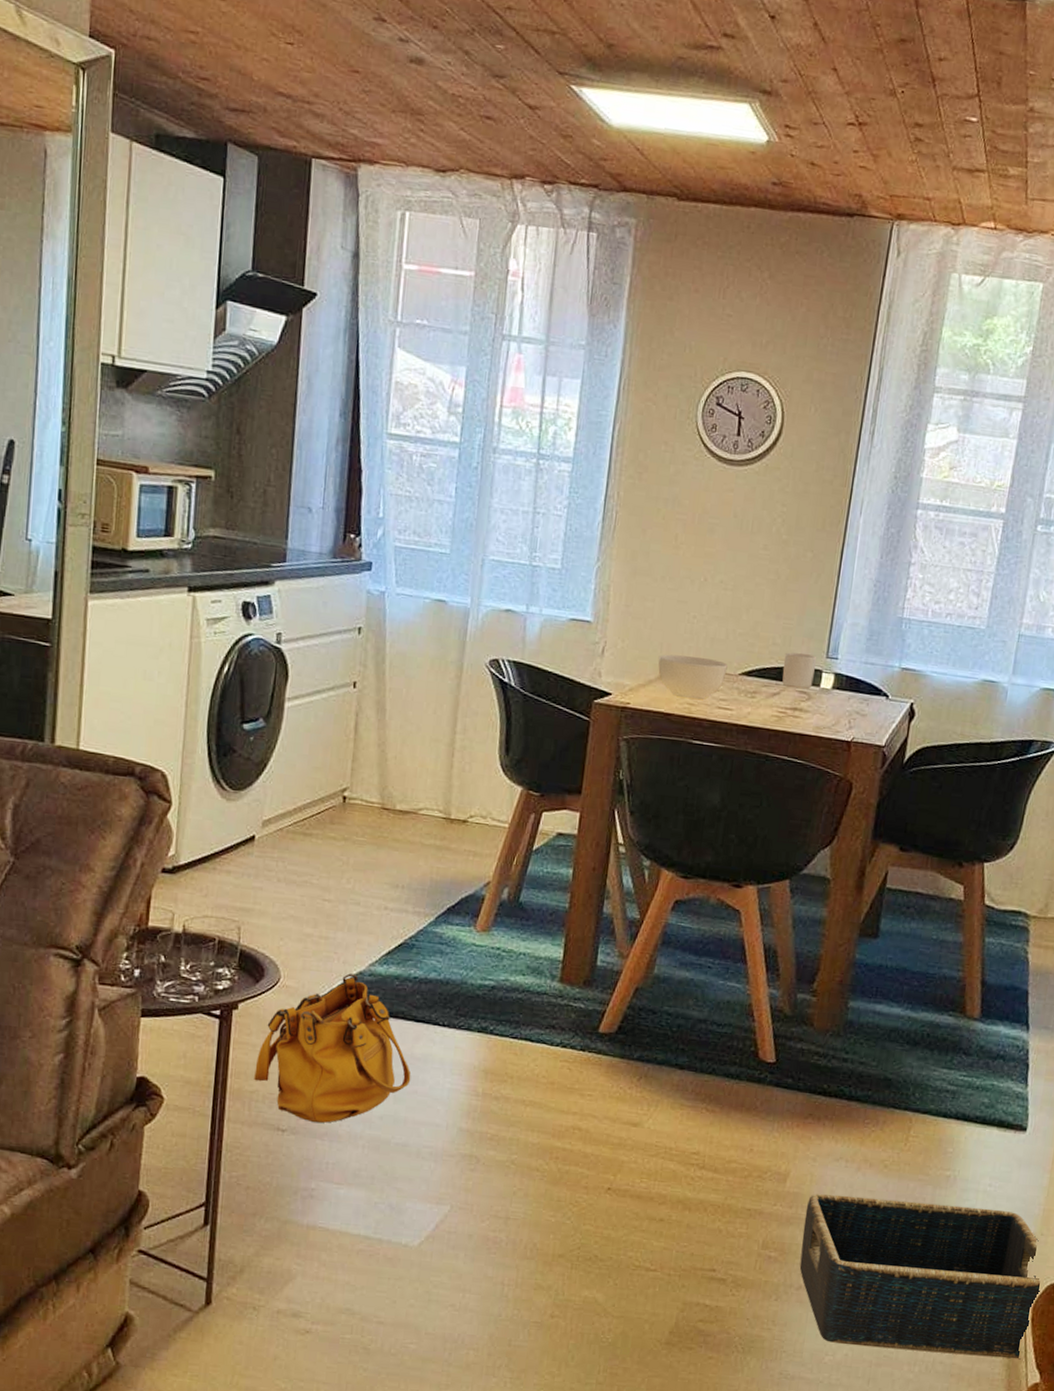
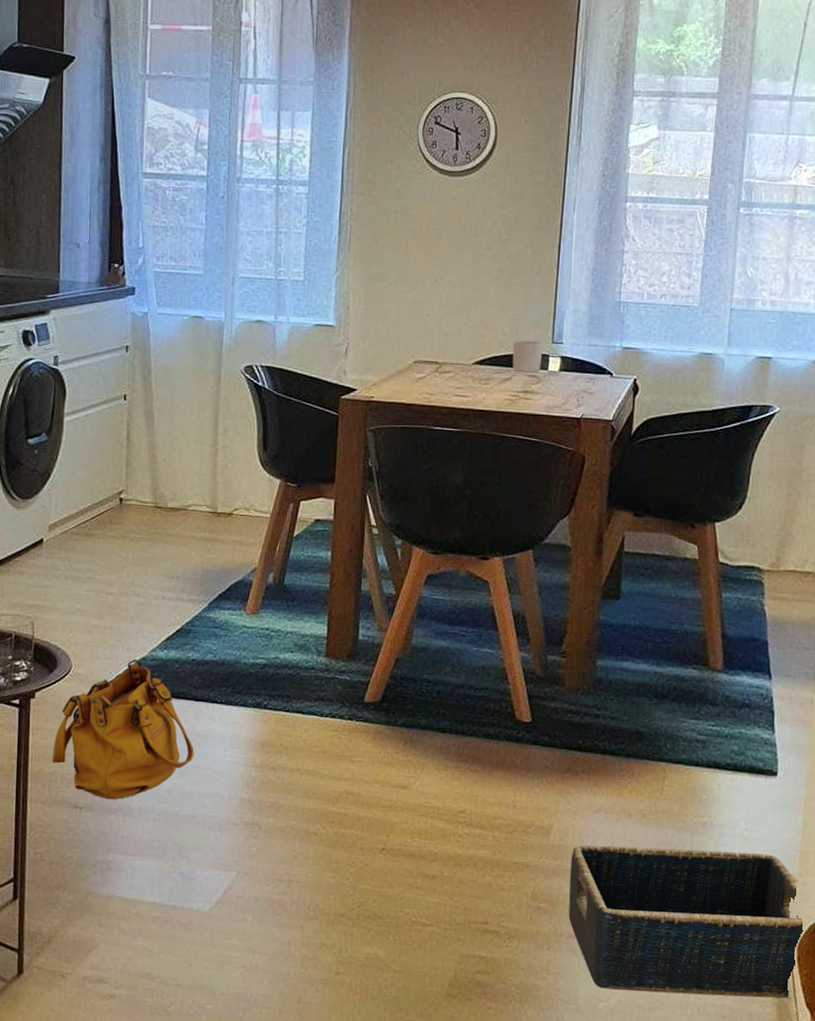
bowl: present [658,654,728,700] -> none [397,350,461,390]

